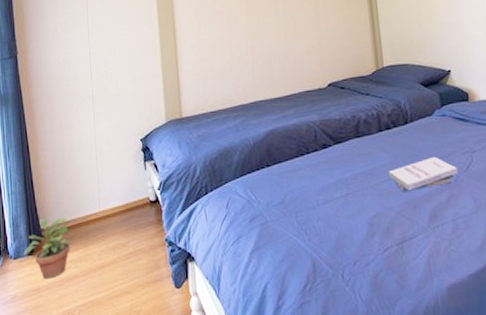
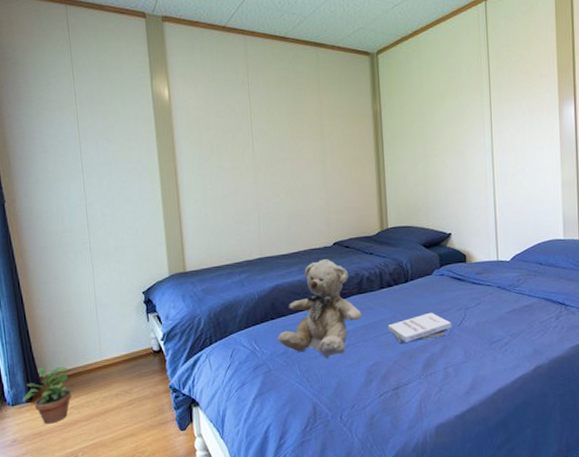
teddy bear: none [273,101,361,209] -> present [277,259,362,358]

